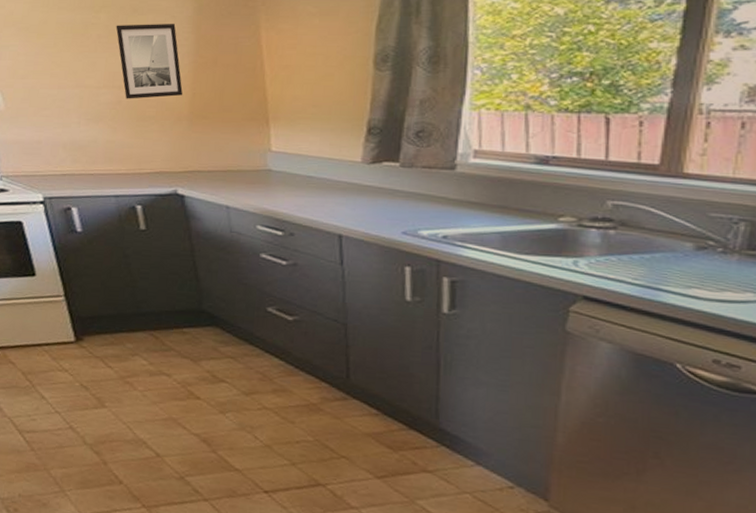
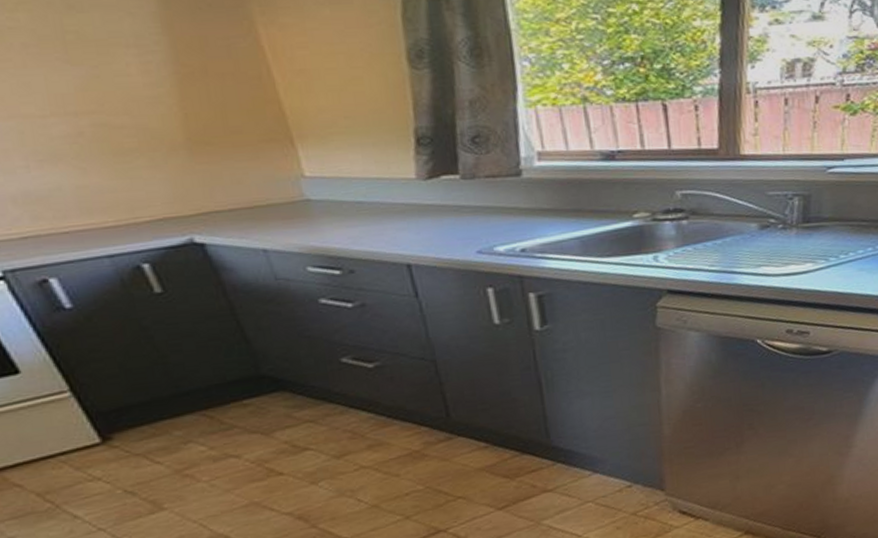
wall art: present [116,24,183,99] -> none [47,23,170,129]

